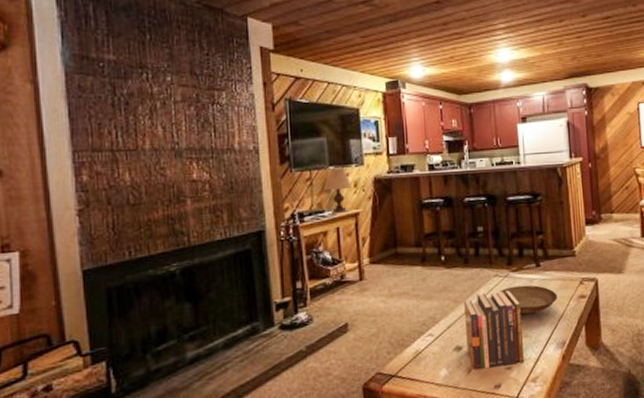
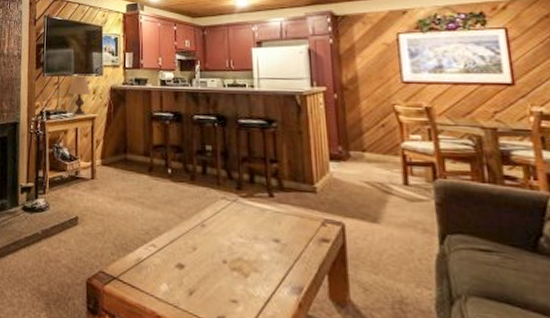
books: present [463,290,525,370] -> none [188,214,253,300]
decorative bowl: present [500,285,558,316] -> none [228,212,294,249]

